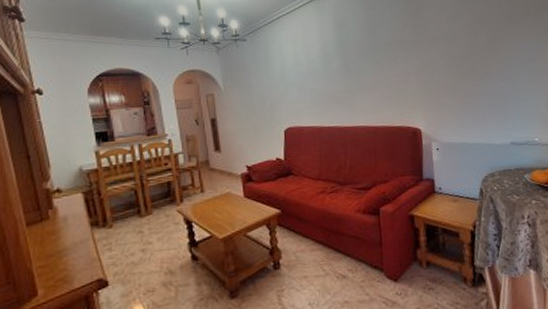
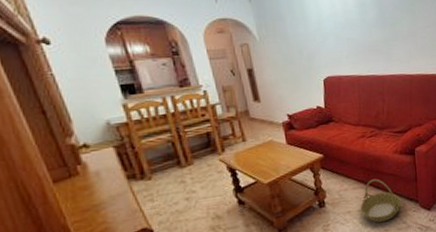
basket: none [317,240,364,292] -> present [360,178,401,223]

